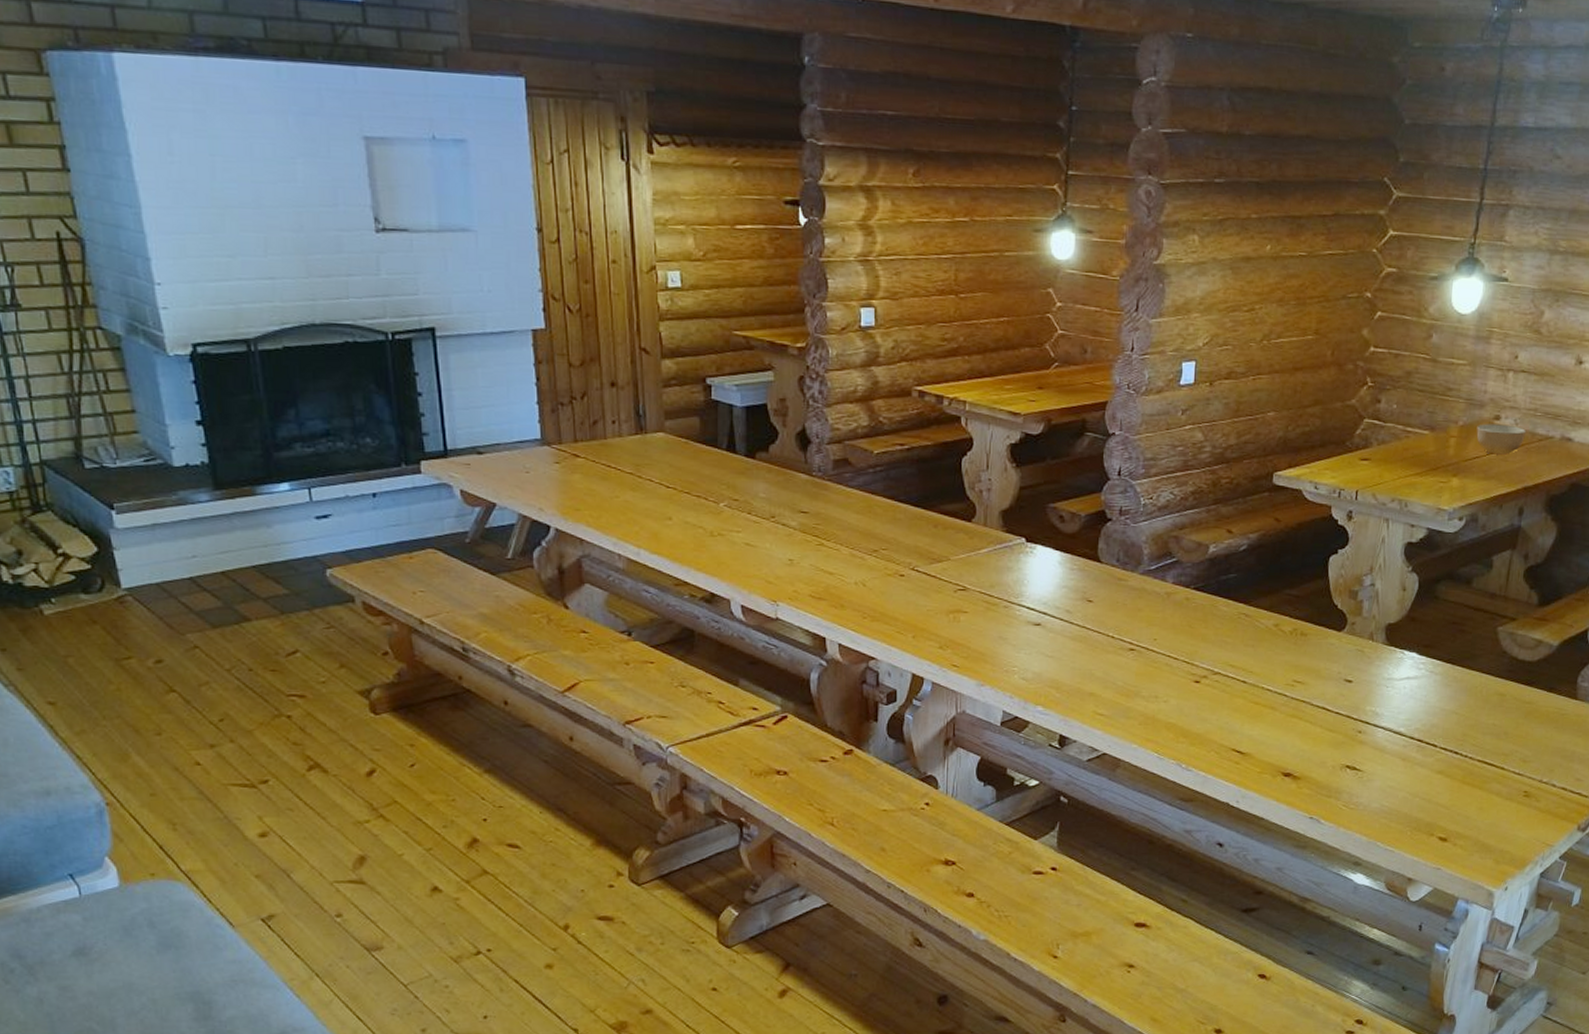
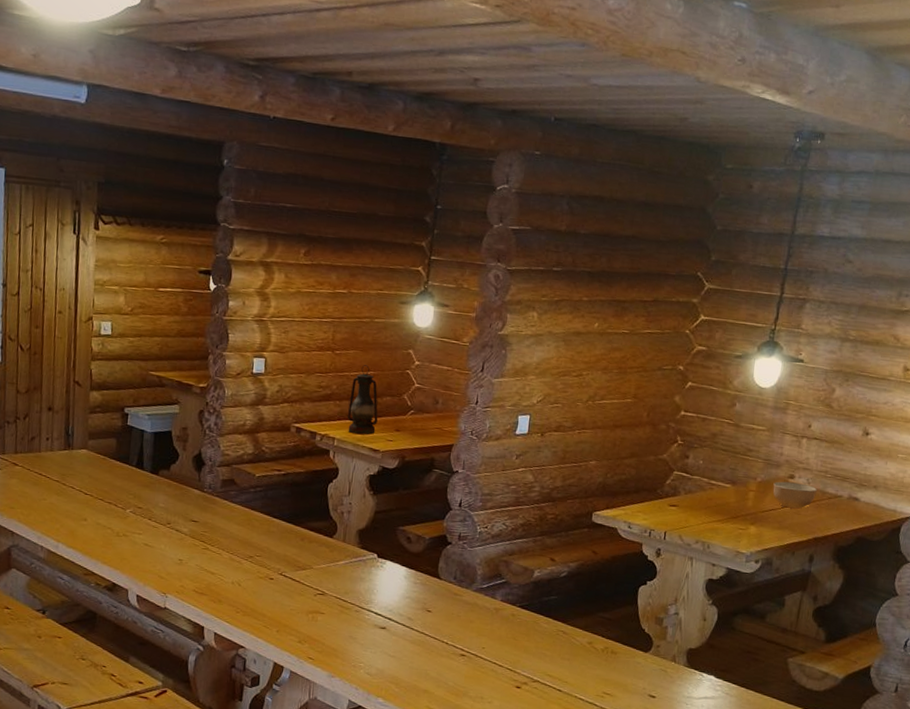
lantern: none [979,310,1016,396] -> present [347,365,378,435]

